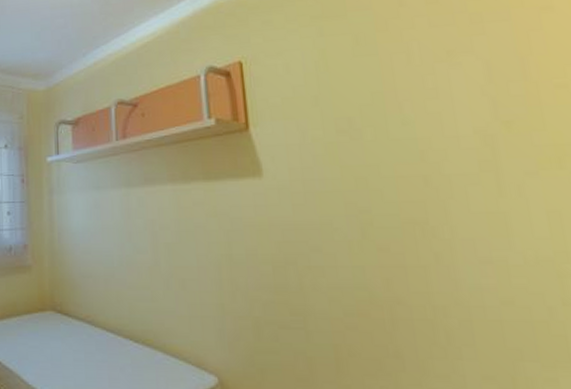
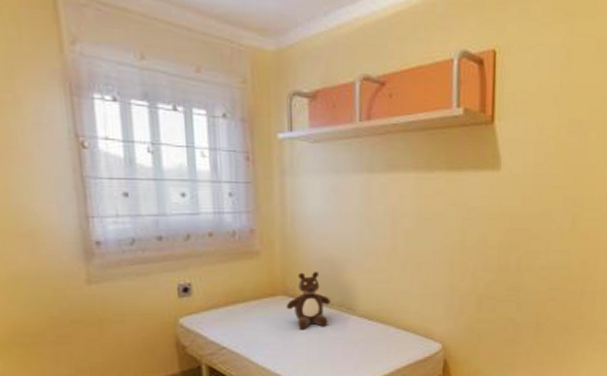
stuffed animal: none [54,287,96,348] -> present [285,272,331,329]

